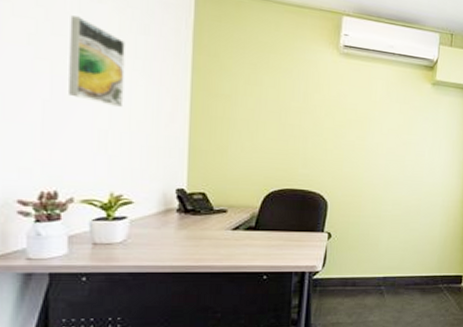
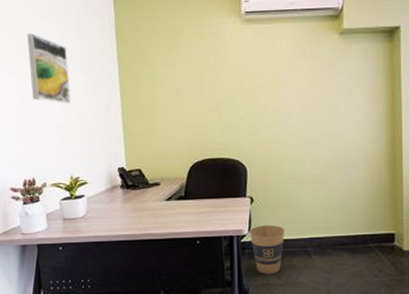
trash can: none [323,262,361,313] -> present [249,224,285,274]

